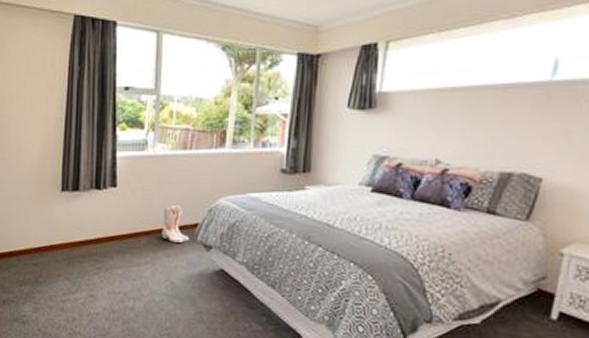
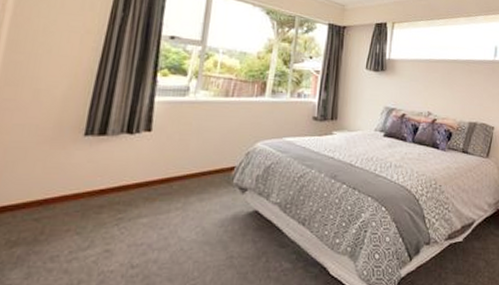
boots: present [162,205,189,243] -> none [196,149,225,186]

